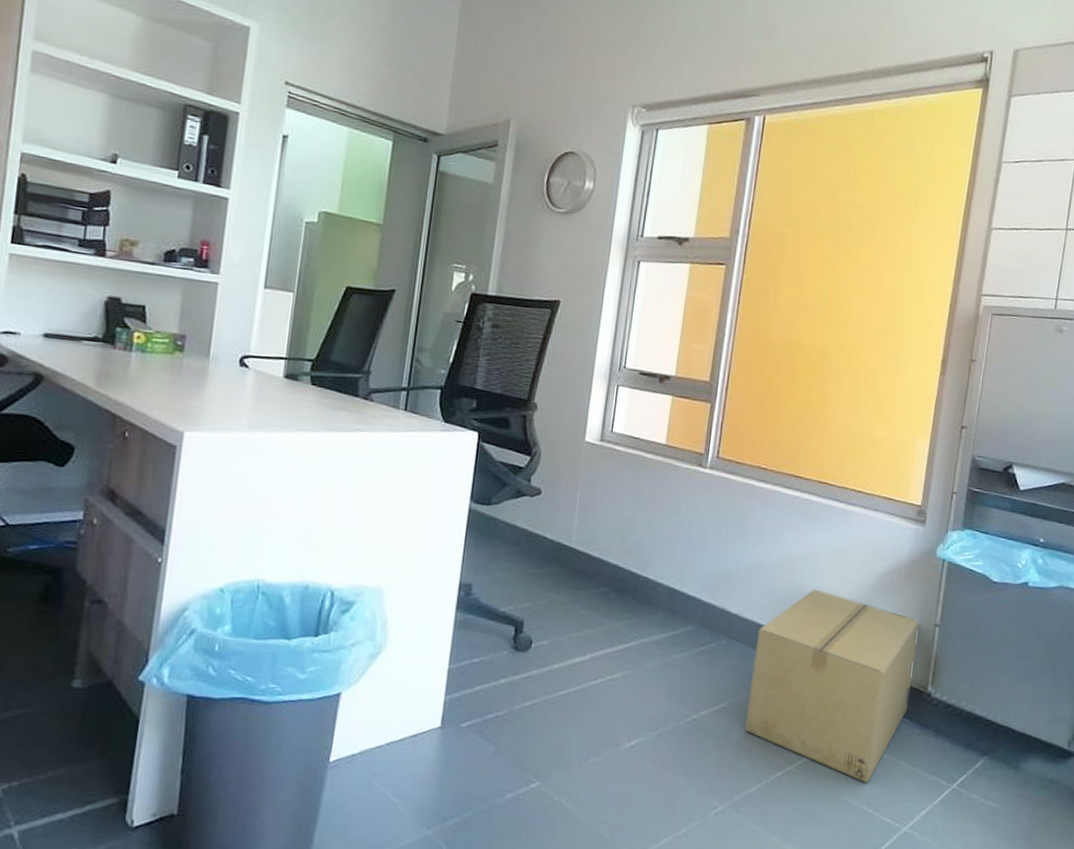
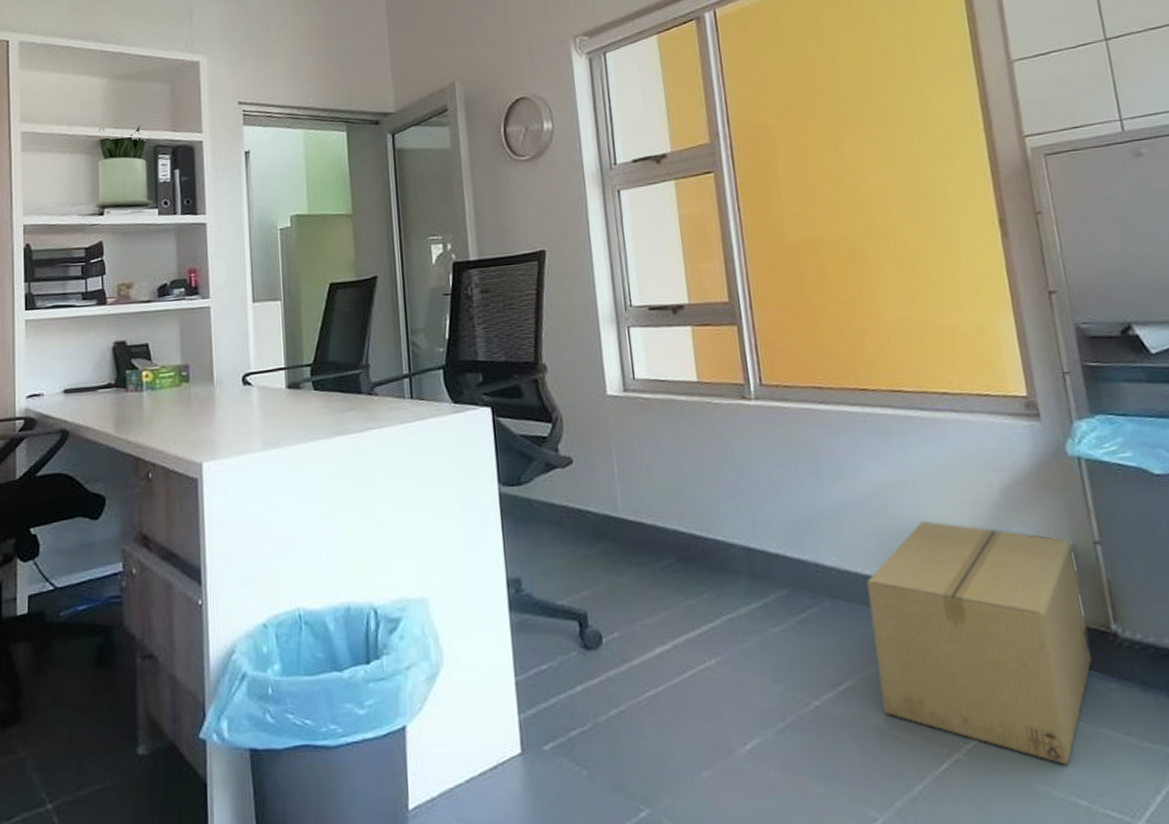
planter: none [106,69,179,168] -> present [93,125,154,211]

